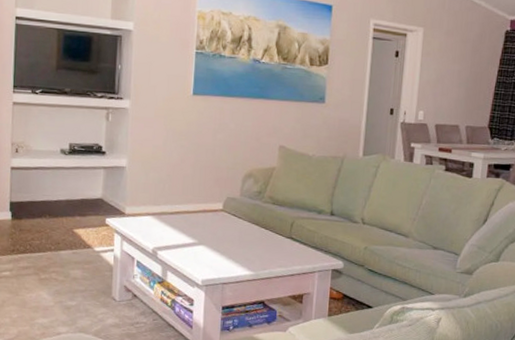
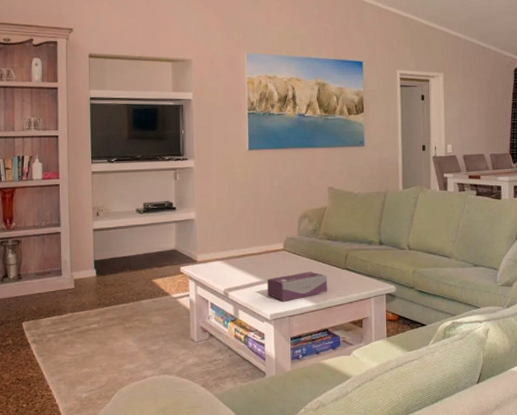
tissue box: none [200,237,268,267] -> present [267,271,327,302]

